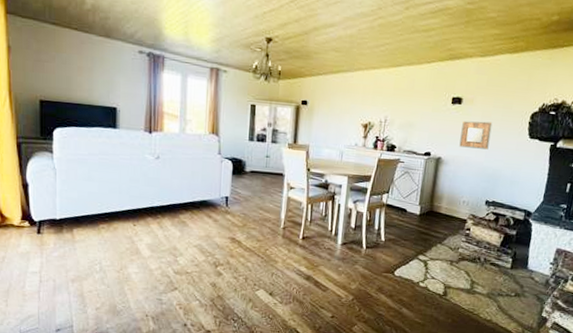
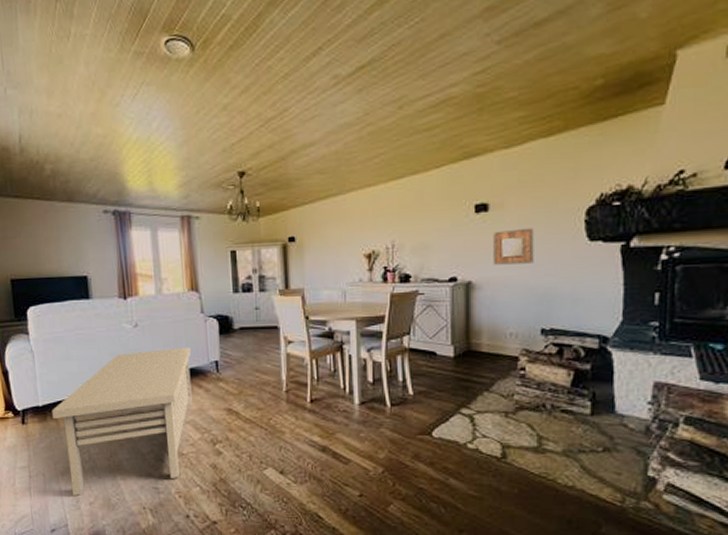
coffee table: none [68,180,206,301] -> present [52,347,192,496]

